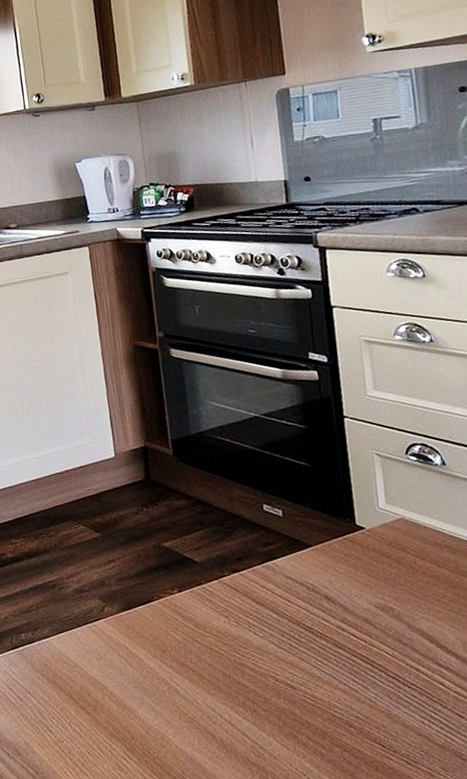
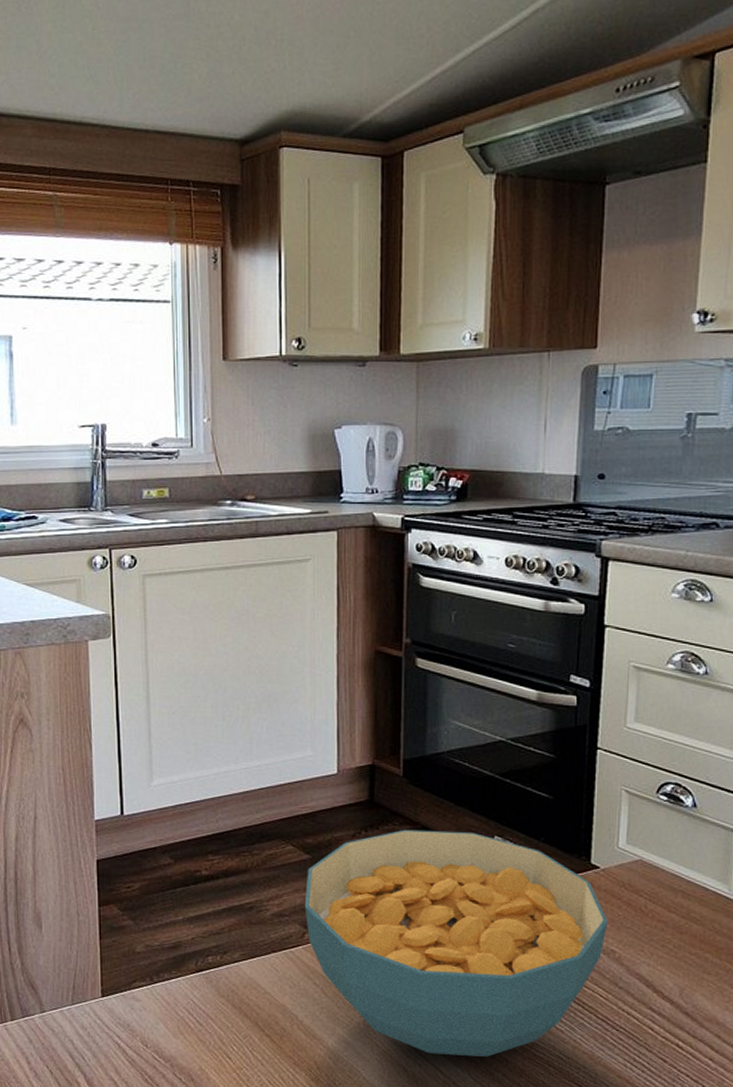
cereal bowl: none [99,502,383,720] -> present [304,829,609,1057]

